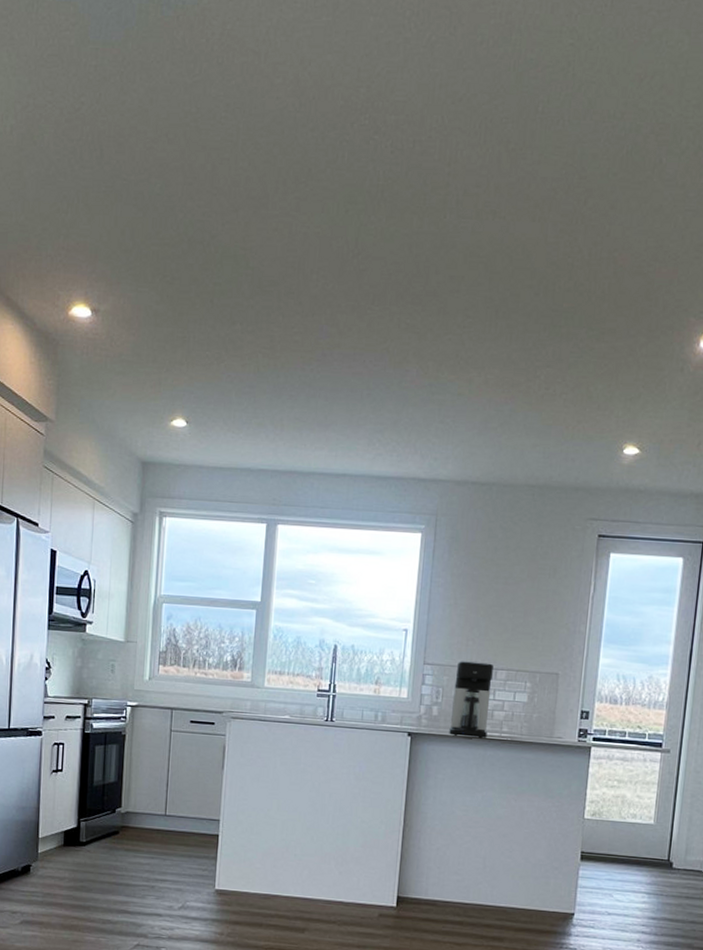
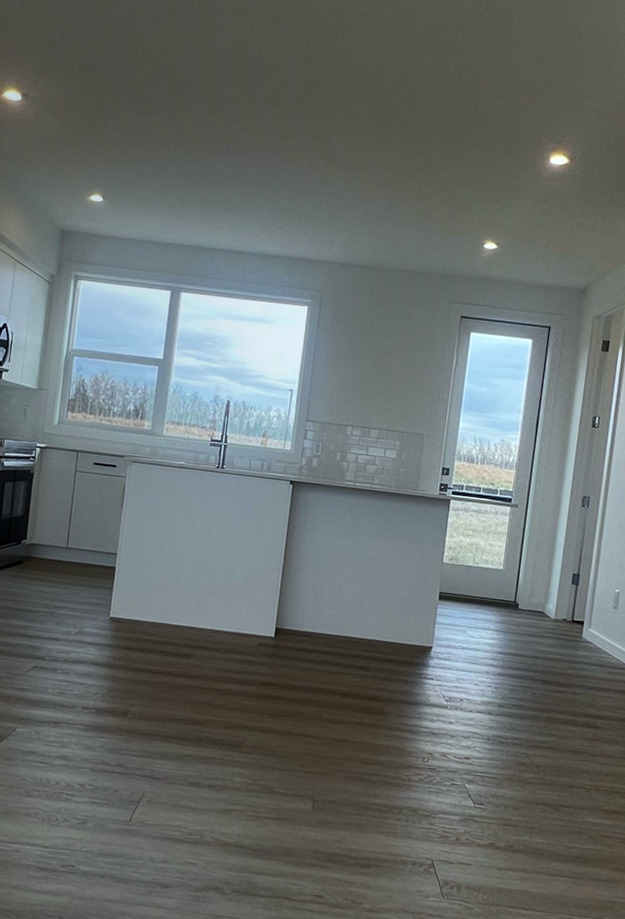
coffee maker: present [449,661,493,739] -> none [326,419,367,489]

